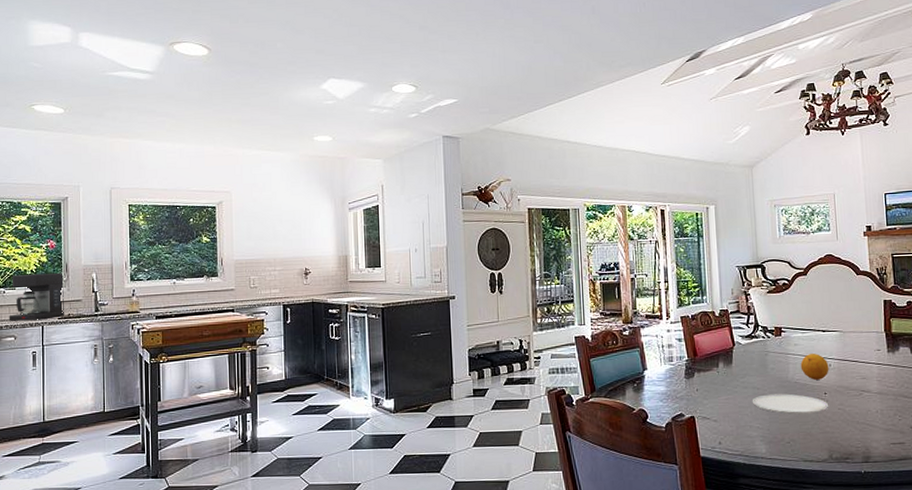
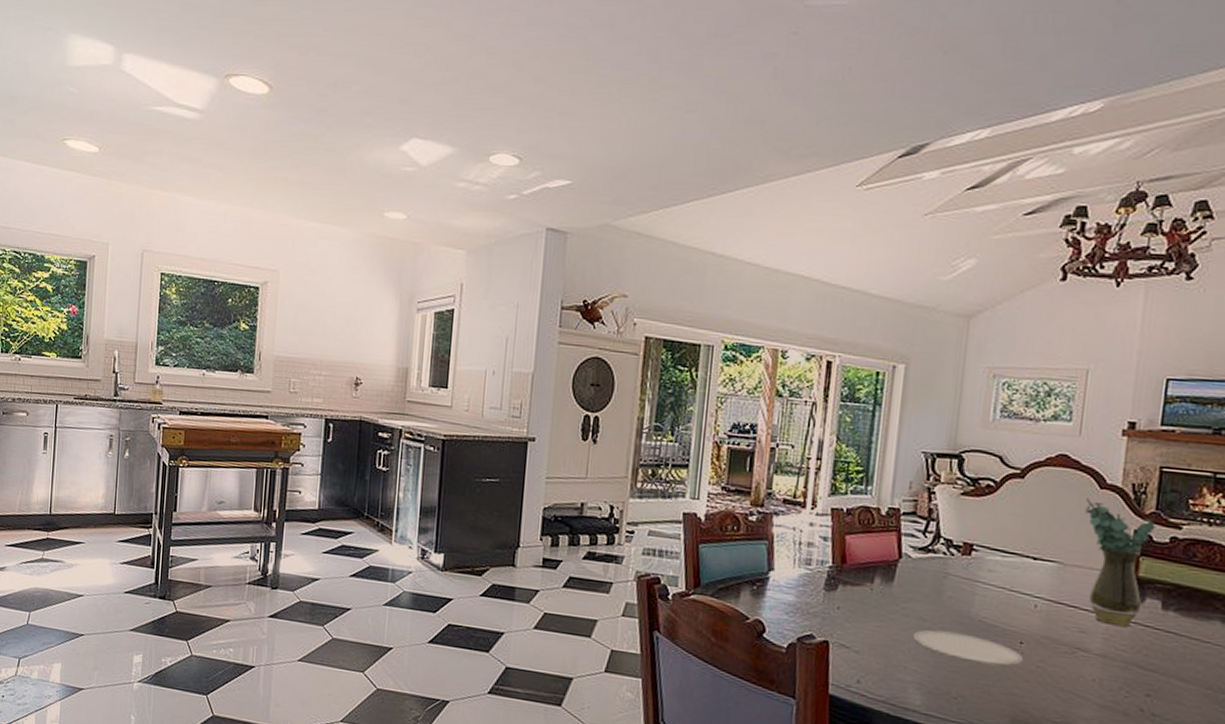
coffee maker: present [9,272,64,321] -> none [22,340,83,397]
fruit: present [800,354,829,380] -> none [991,586,1034,624]
vase: none [850,283,898,370] -> present [1085,498,1156,627]

